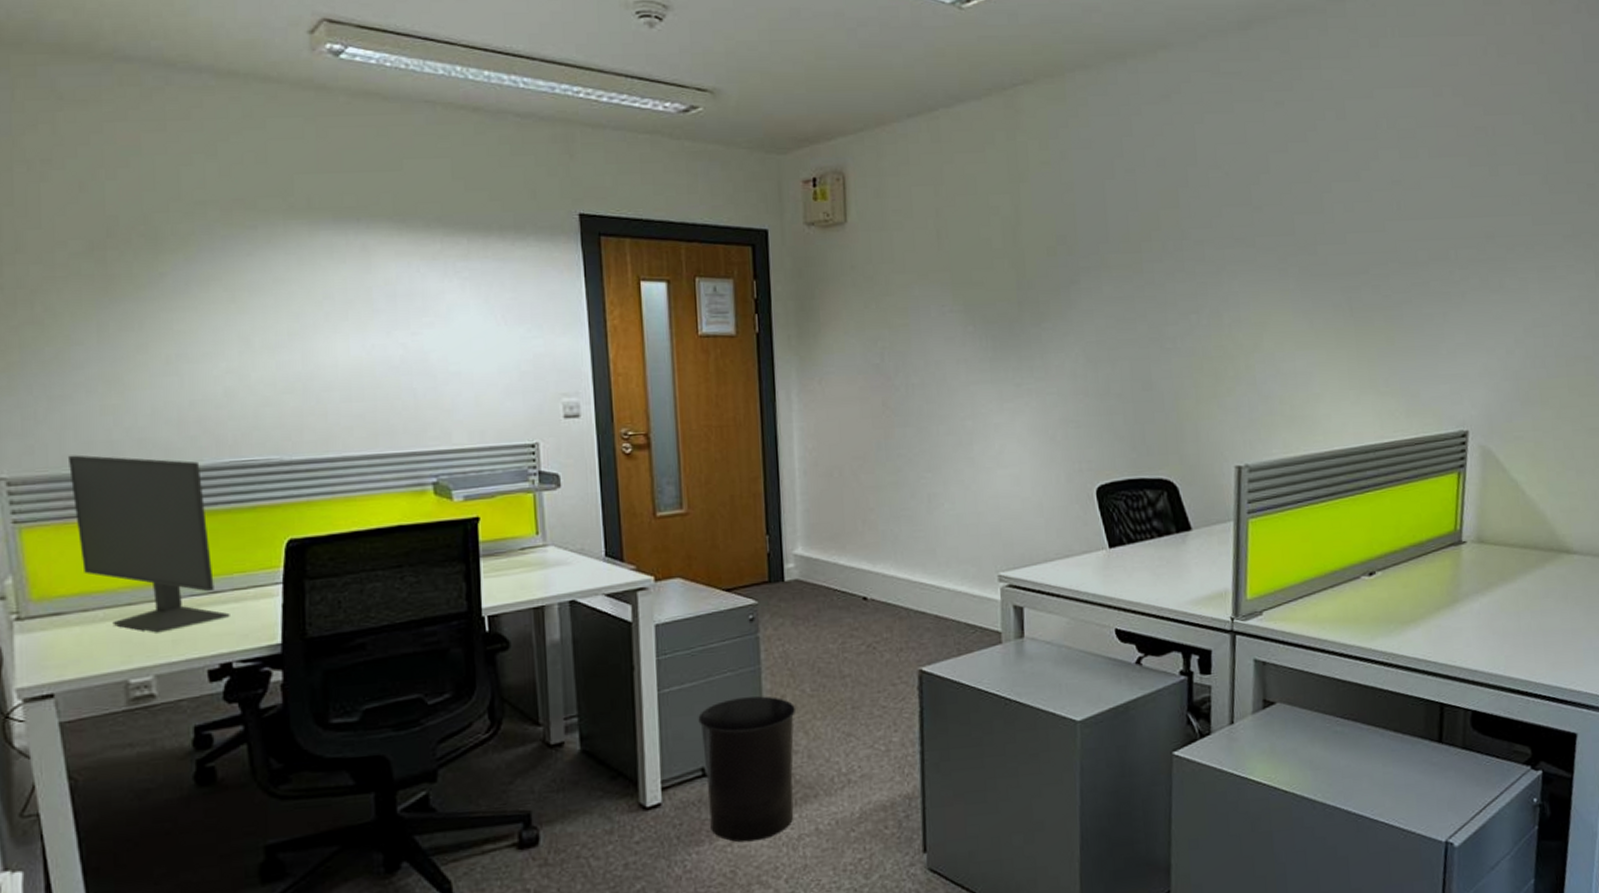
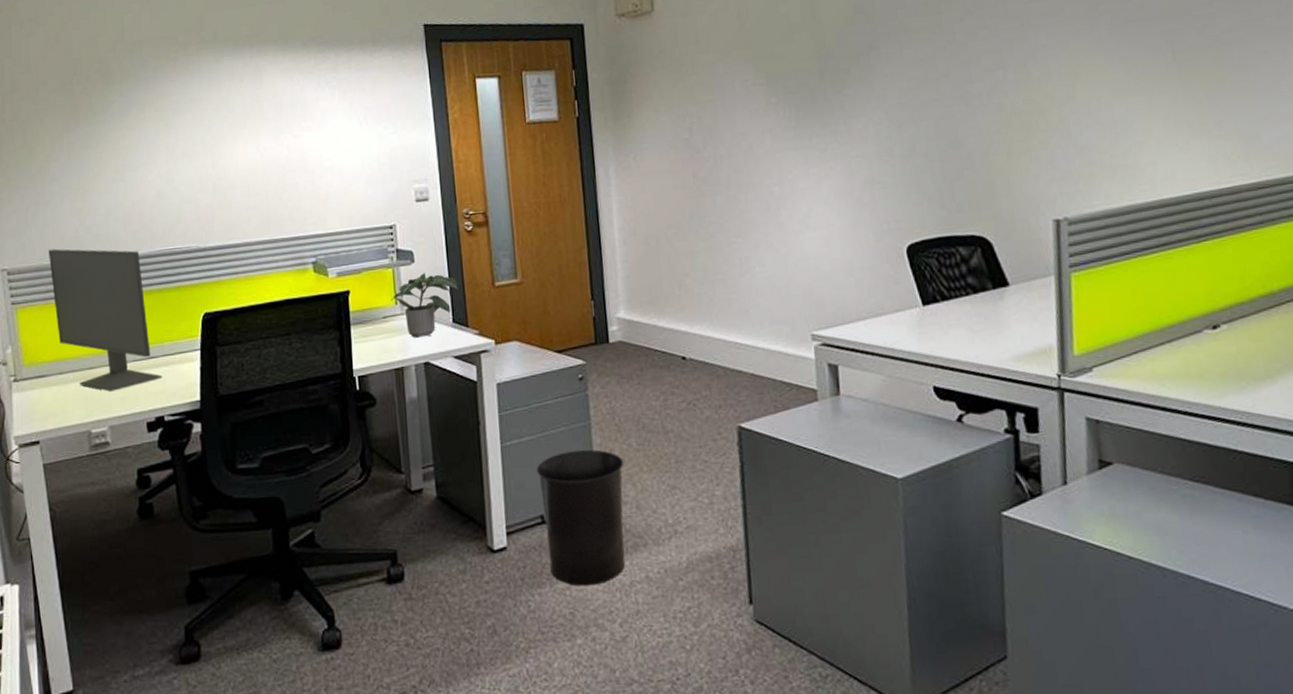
potted plant: none [531,499,613,573] -> present [391,273,458,338]

